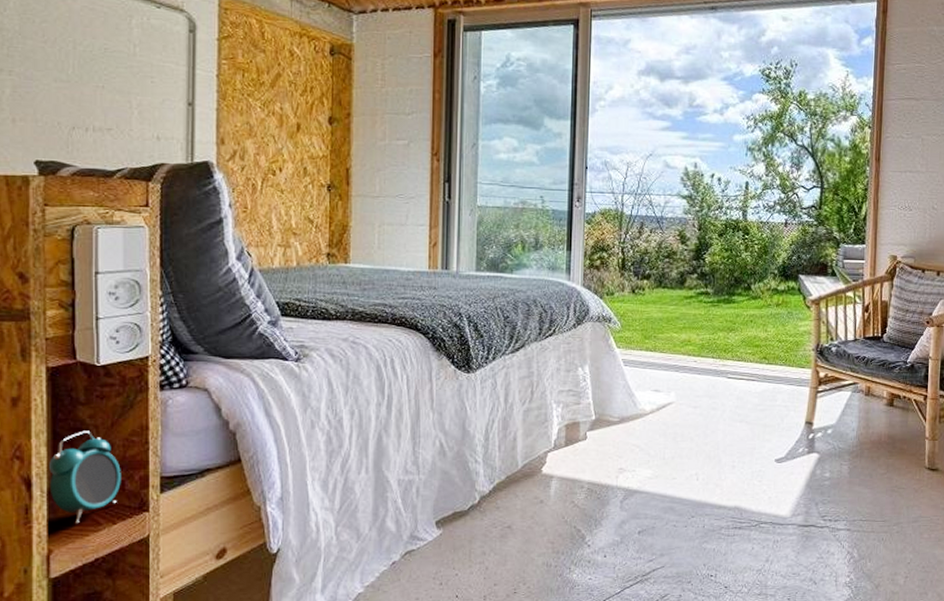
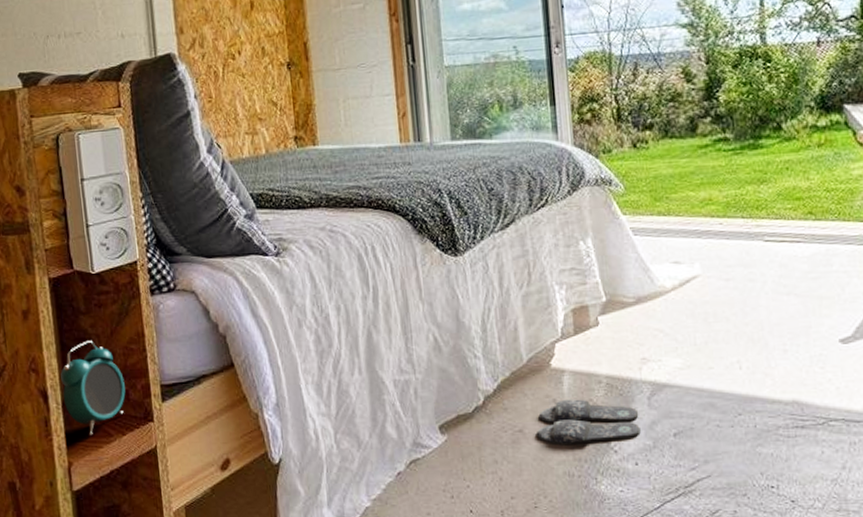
slippers: none [523,501,612,539] -> present [537,399,641,444]

